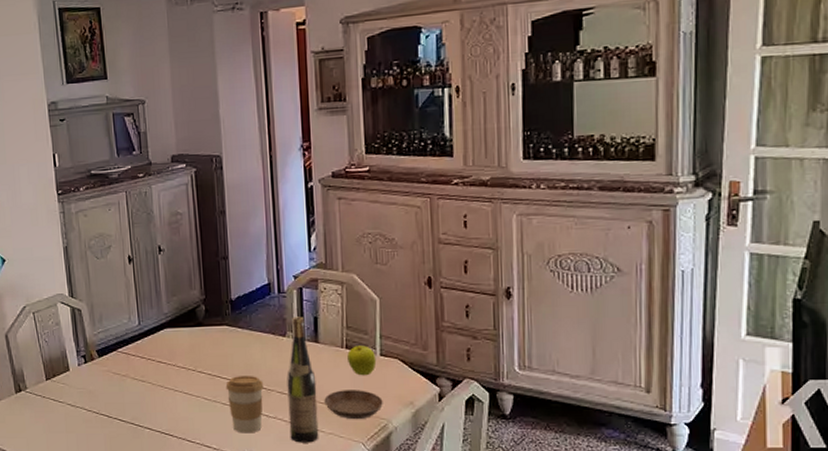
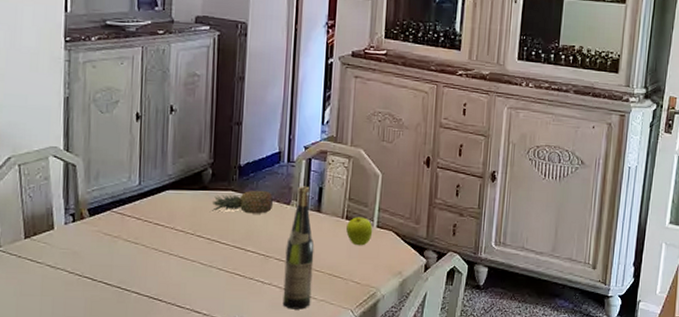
fruit: none [209,323,269,348] -> present [212,190,274,214]
coffee cup: present [225,376,264,434] -> none [223,242,263,299]
saucer: present [324,390,383,420] -> none [320,259,374,288]

